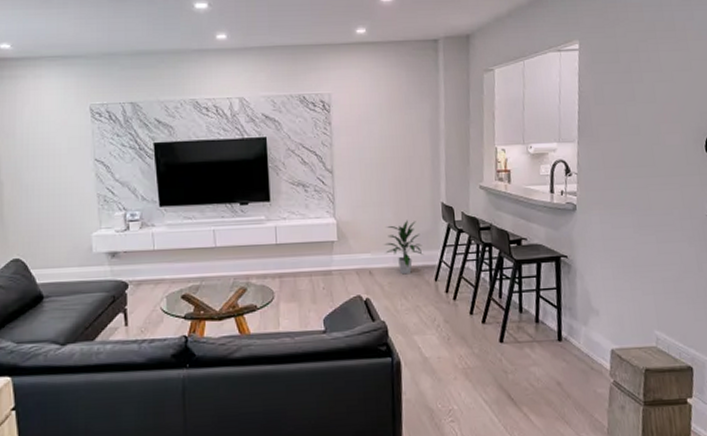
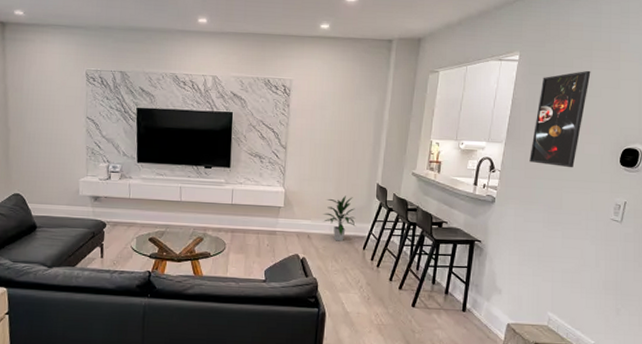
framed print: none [606,53,659,163] -> present [529,70,591,168]

